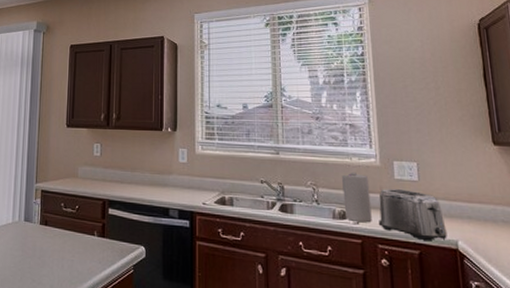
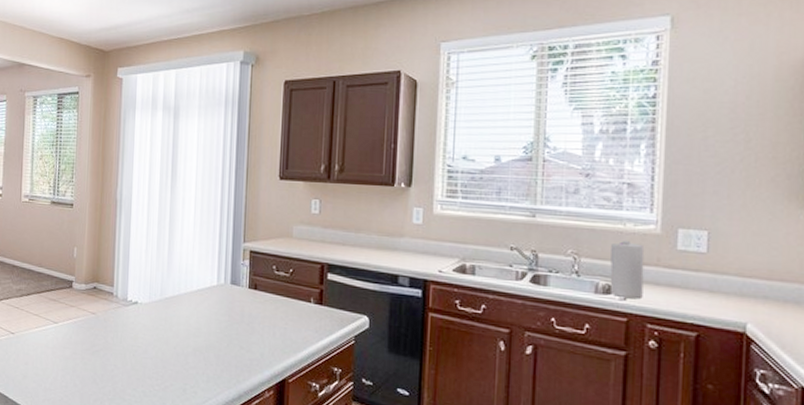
toaster: present [379,189,447,241] -> none [651,261,735,323]

